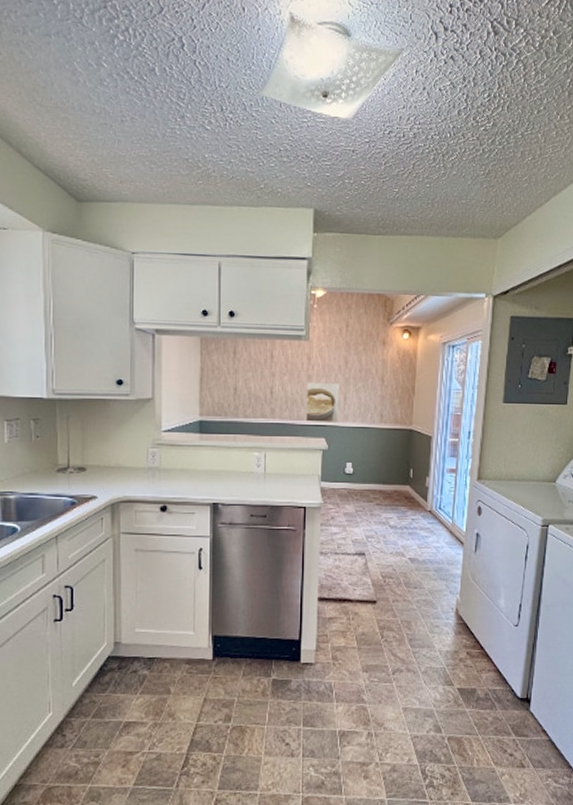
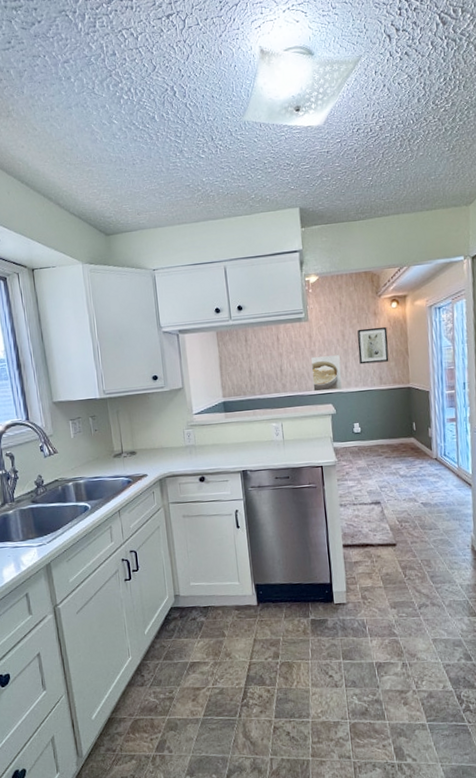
wall art: none [360,357,395,398] -> present [357,326,389,365]

